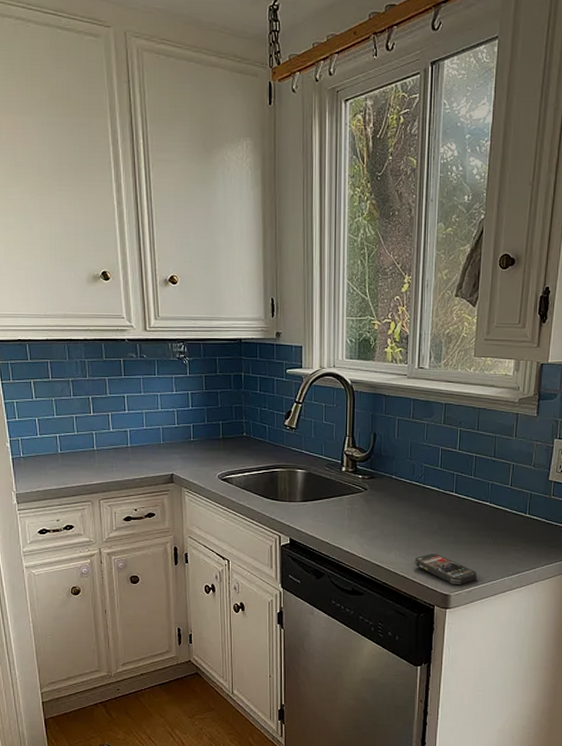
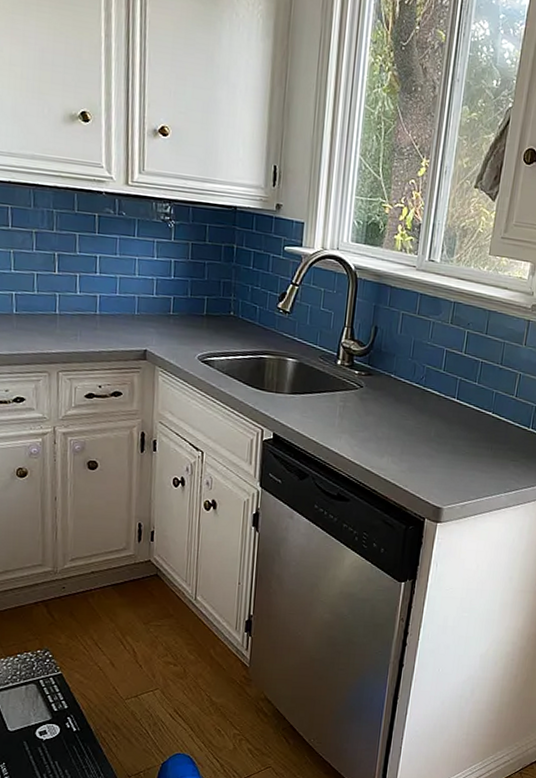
smartphone: present [414,554,478,584] -> none [407,462,474,498]

